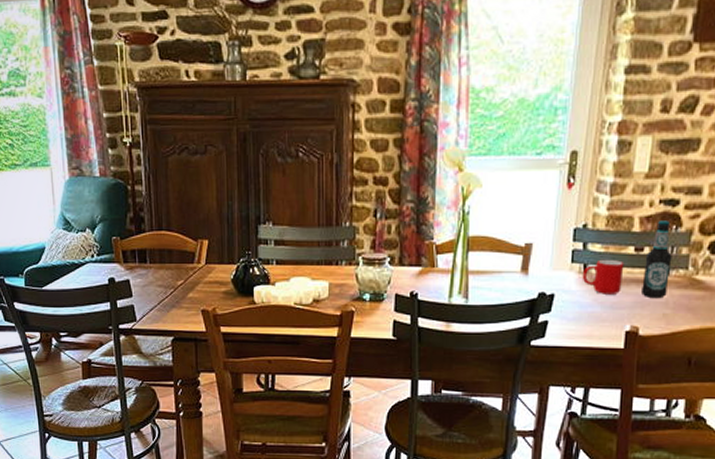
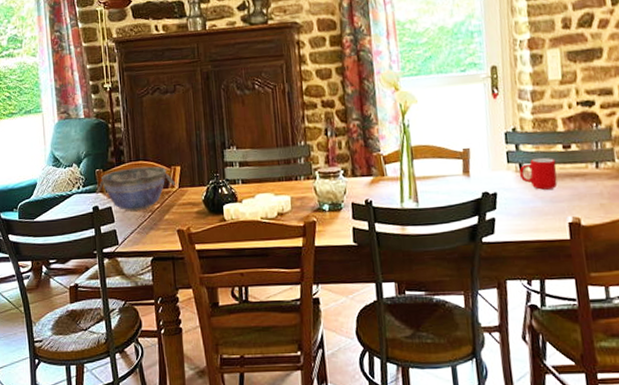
bowl: none [111,237,201,286] -> present [95,166,175,211]
bottle: present [642,220,672,299] -> none [573,119,600,191]

